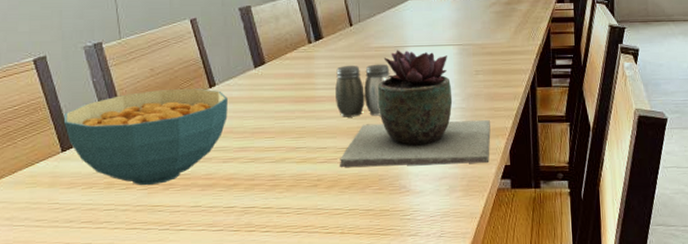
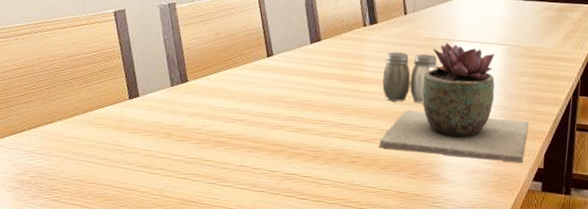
cereal bowl: present [64,89,228,186] -> none [134,53,283,141]

